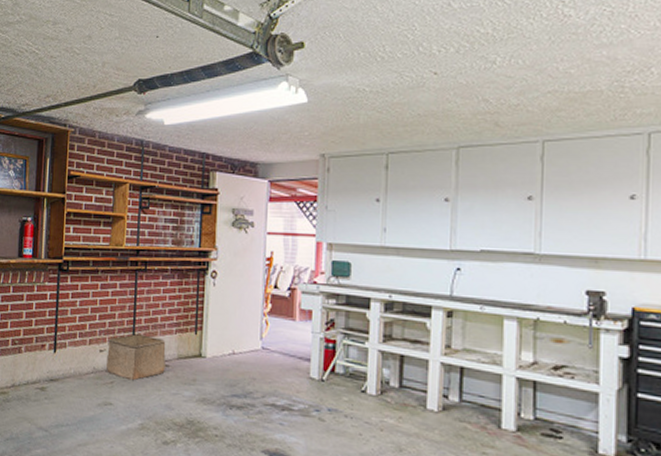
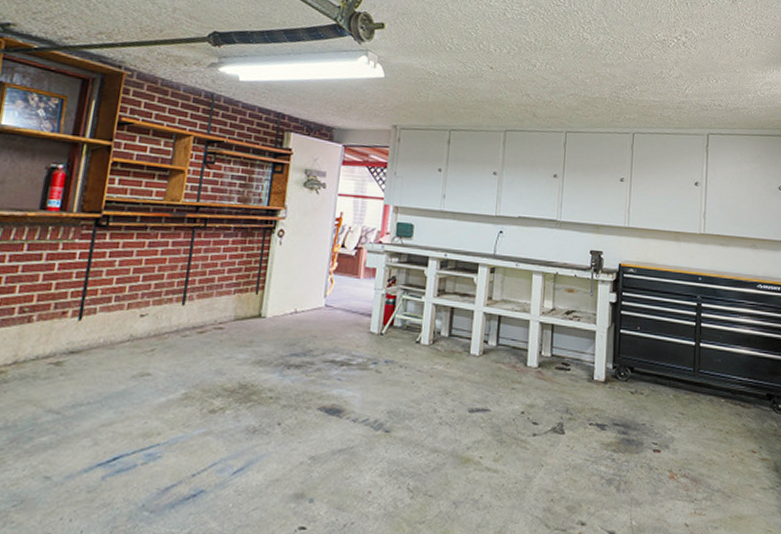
storage bin: present [106,334,166,381] -> none [147,296,222,347]

